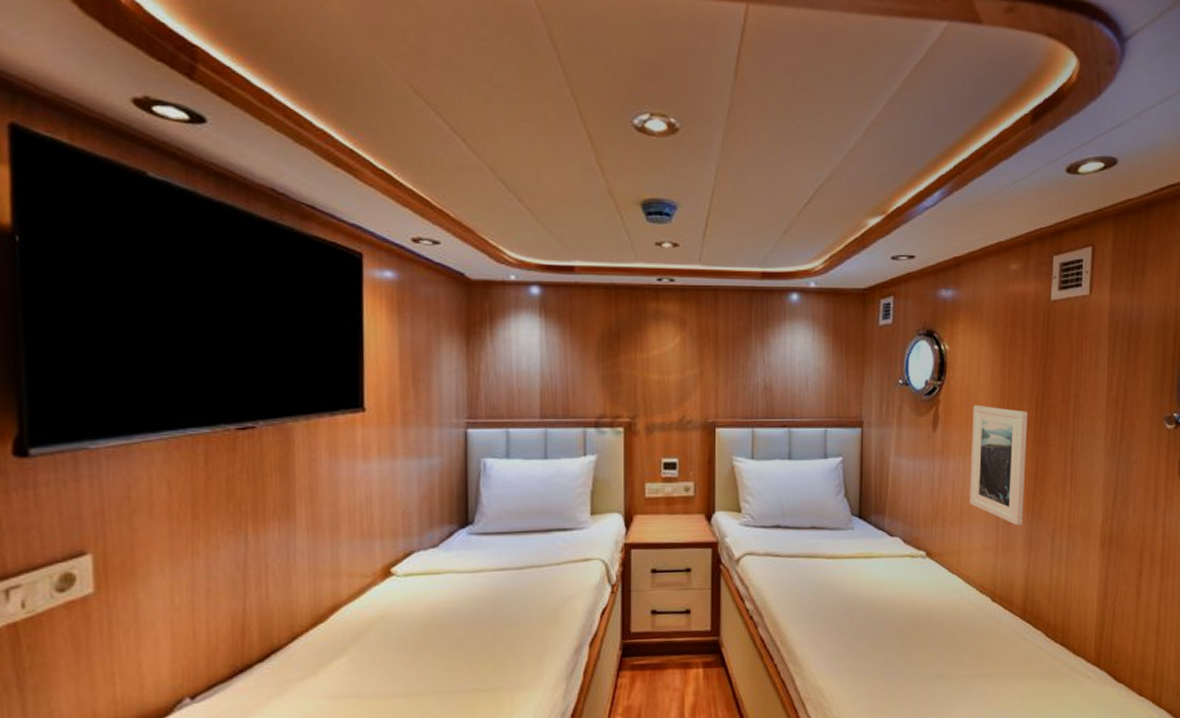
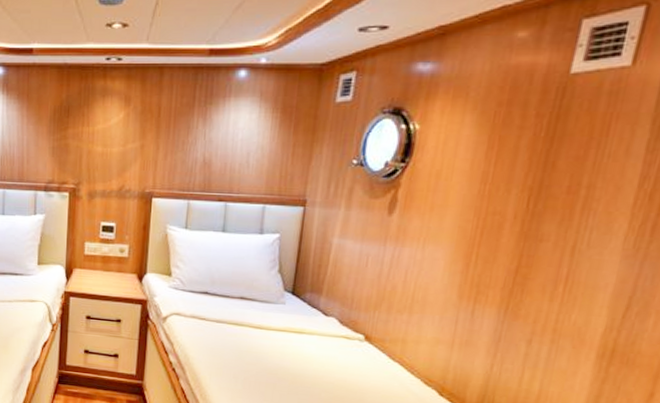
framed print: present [969,405,1028,526] -> none [423,190,517,324]

